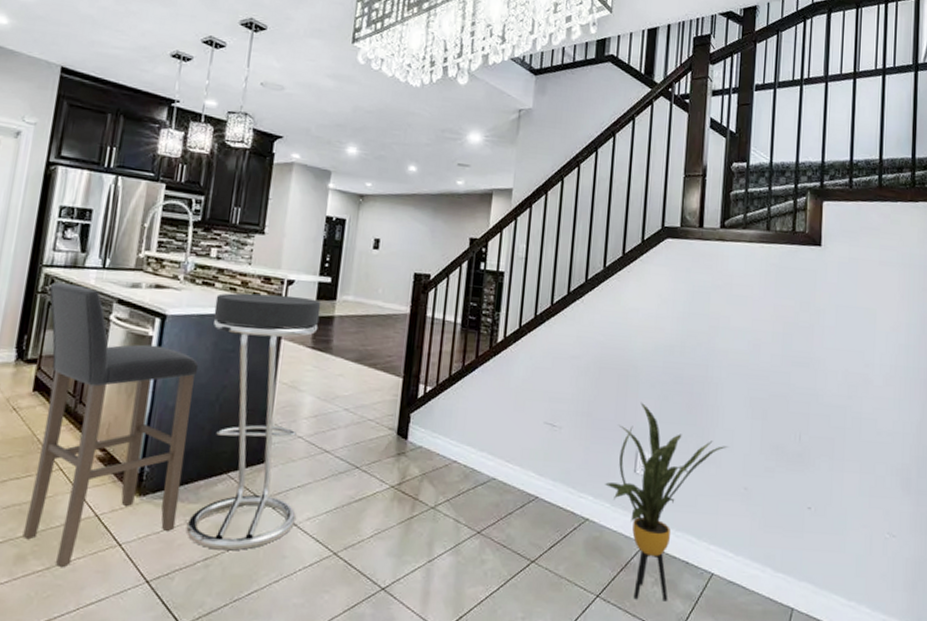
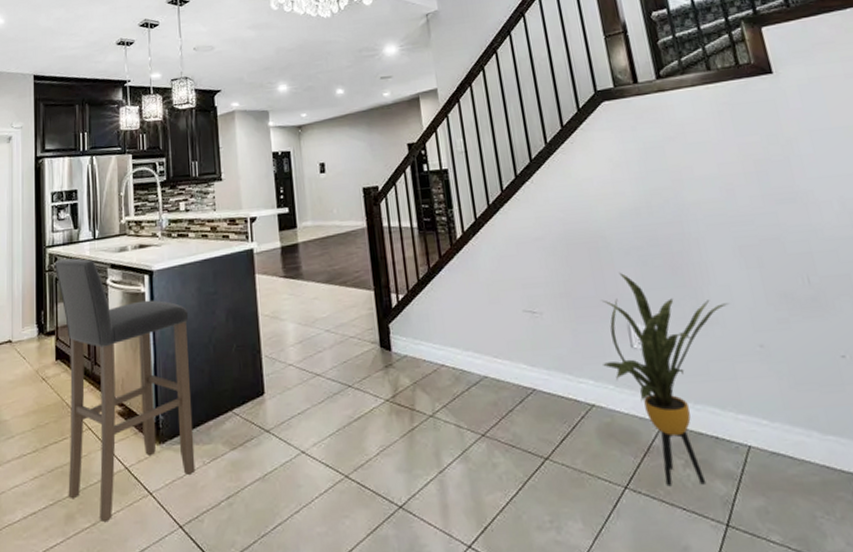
bar stool: present [186,293,321,551] -> none [191,231,304,487]

